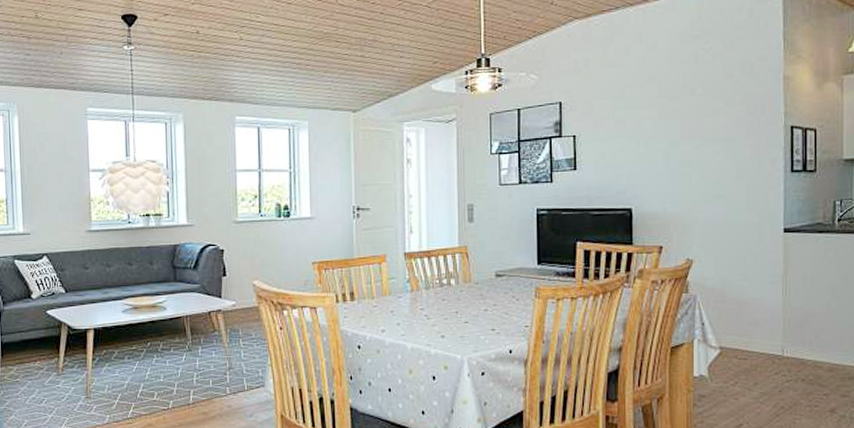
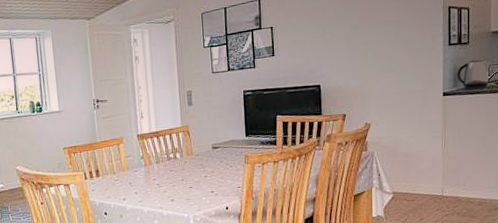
kettle: none [801,191,843,228] -> present [457,59,491,90]

